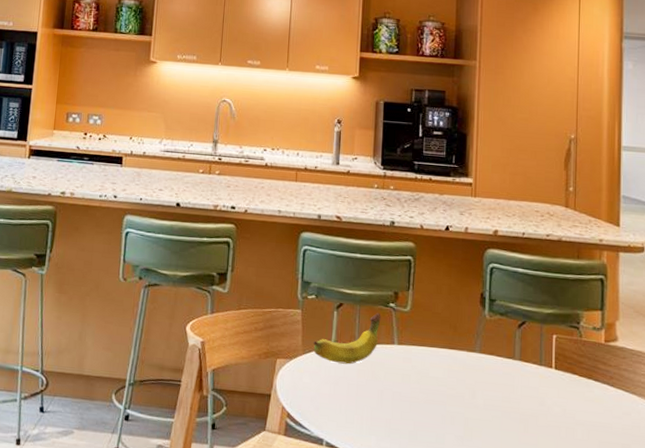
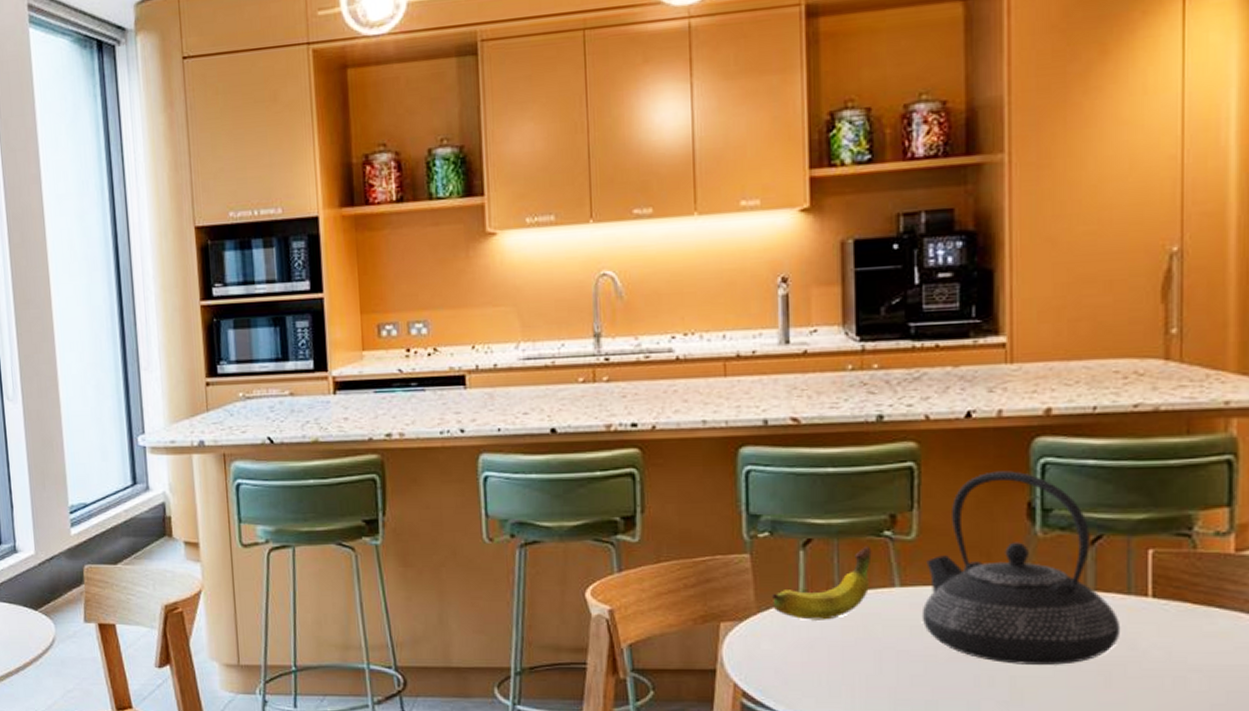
teapot: none [410,269,535,413] -> present [921,471,1121,665]

